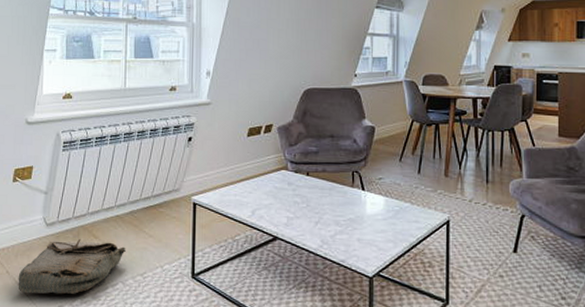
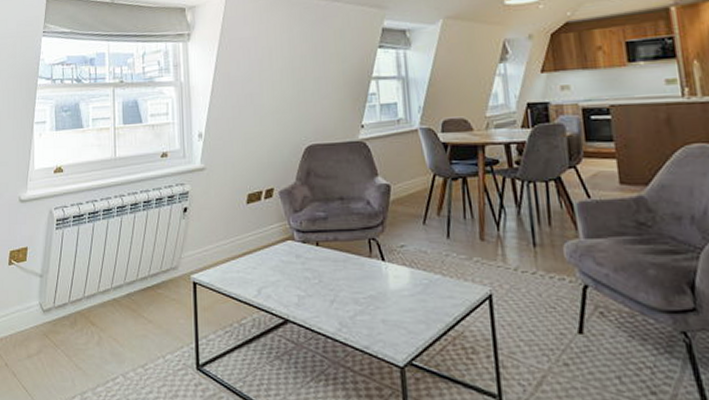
bag: present [18,238,126,295] -> none [17,325,125,390]

